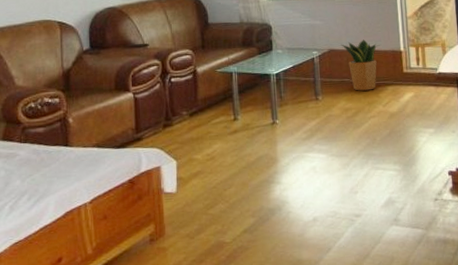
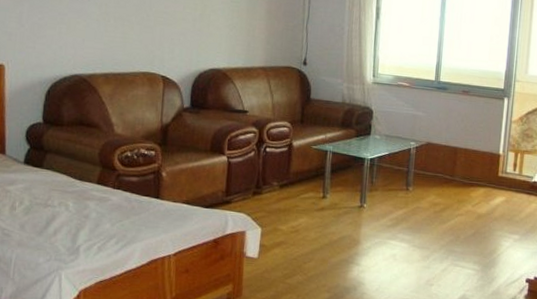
potted plant: present [341,39,380,91] -> none [440,137,479,189]

